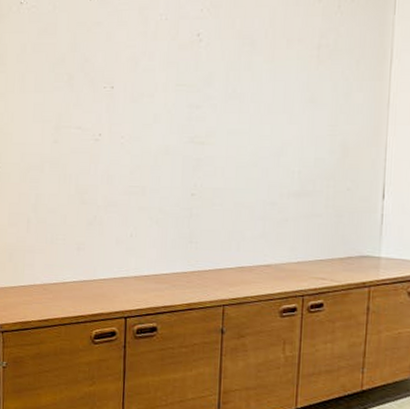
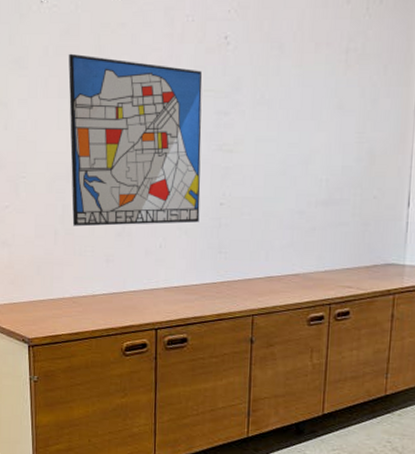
wall art: none [45,50,175,215] -> present [68,53,203,227]

